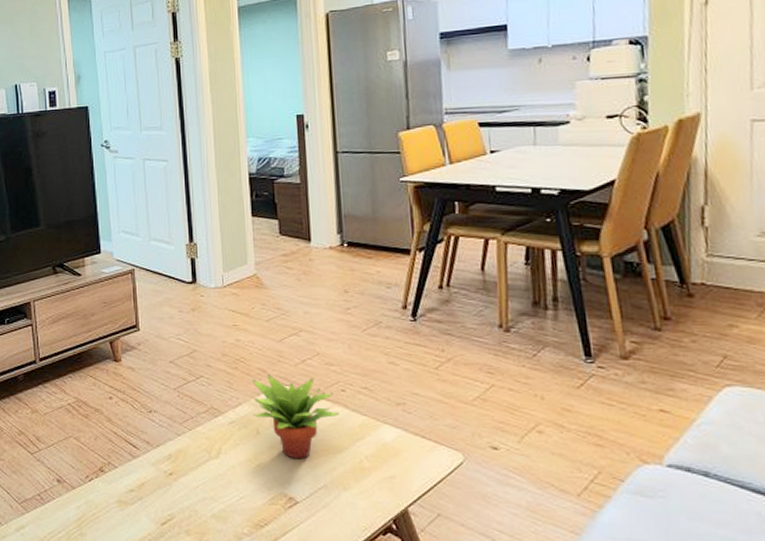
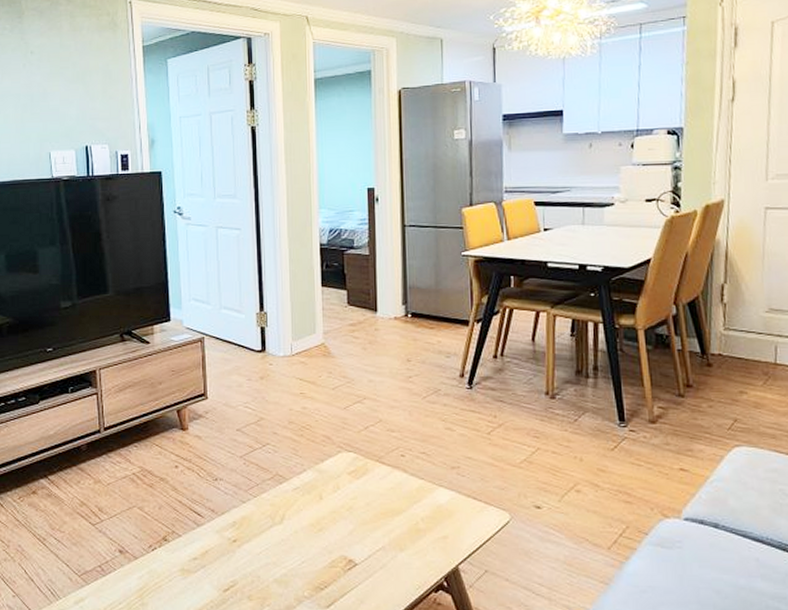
succulent plant: present [253,374,340,459] -> none [317,441,399,523]

